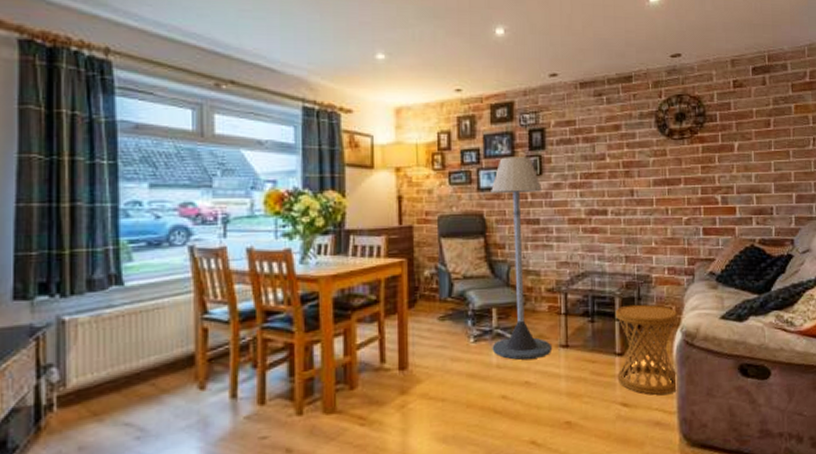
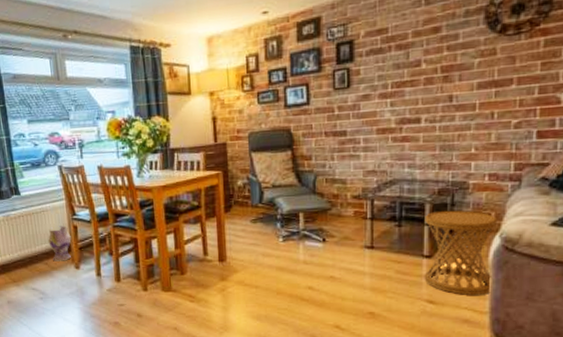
vase: none [160,328,197,381] -> present [48,225,72,262]
floor lamp: present [491,157,551,360] -> none [298,71,356,258]

